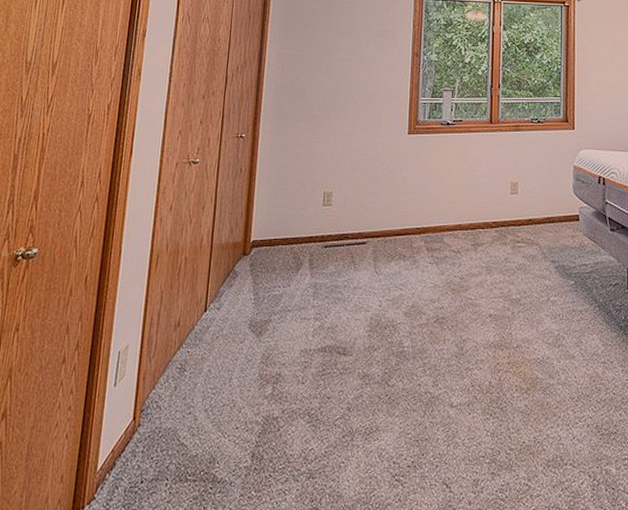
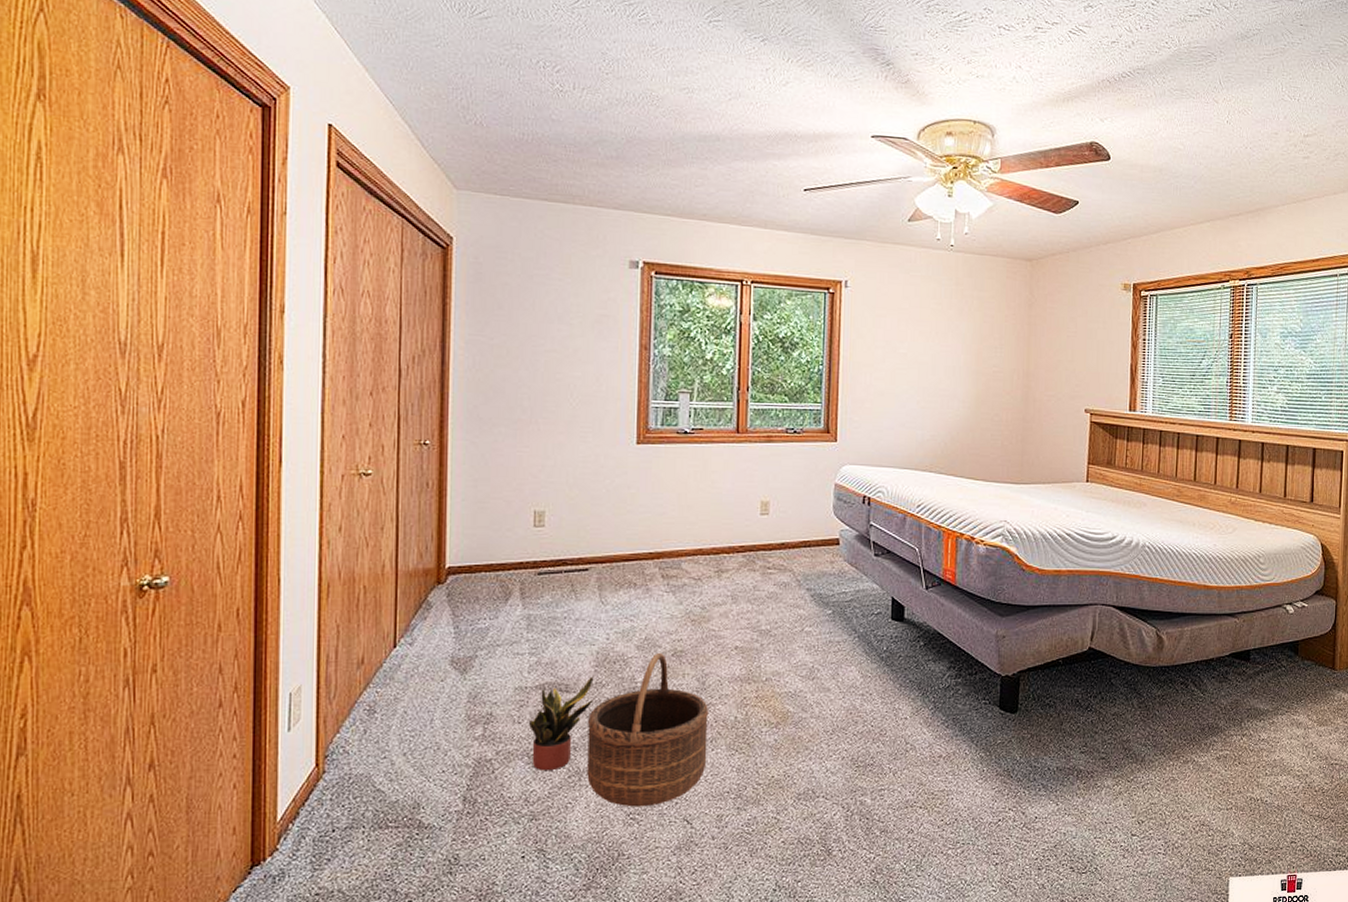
potted plant: none [311,339,368,429] -> present [529,675,594,770]
basket: none [358,319,466,469] -> present [587,652,708,807]

